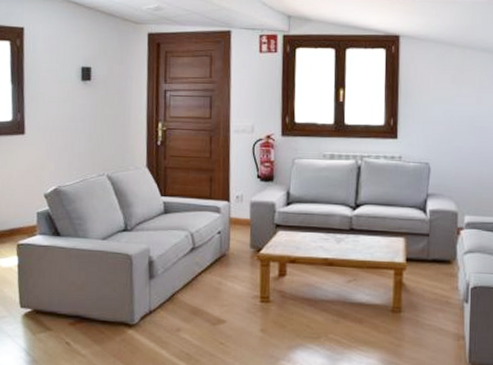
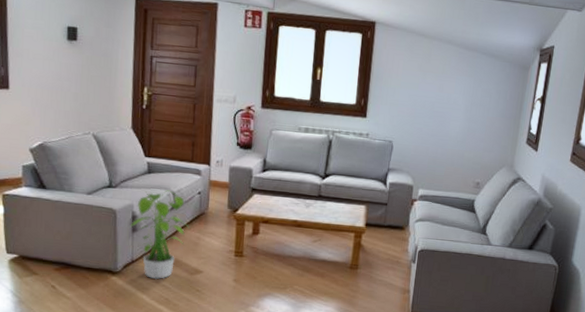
potted plant: none [146,231,210,332] -> present [129,190,190,280]

